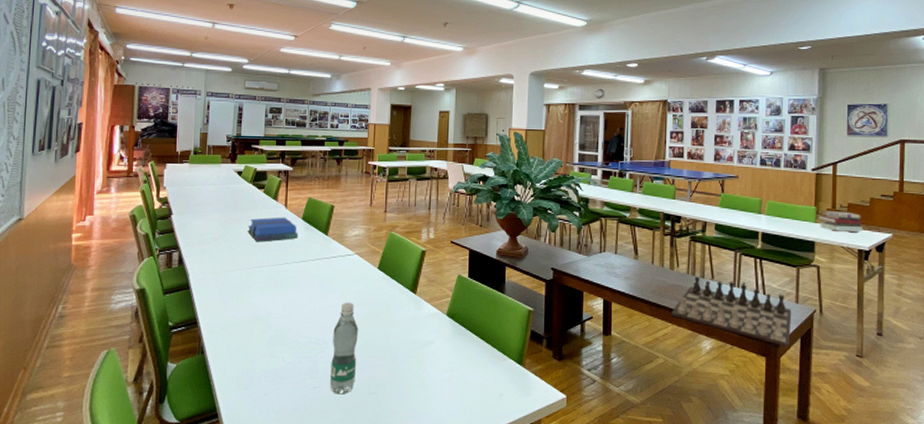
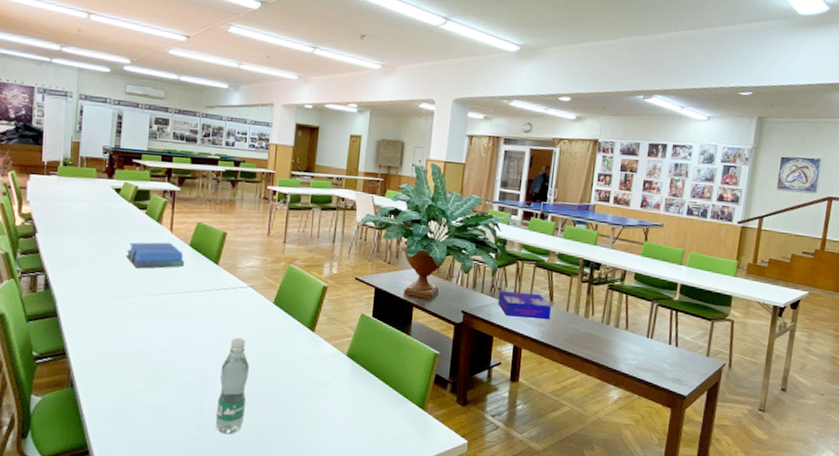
board game: none [585,247,637,273] -> present [498,291,552,320]
chess set: present [670,276,792,347] -> none [581,325,702,399]
books: present [819,211,862,233] -> none [738,265,781,289]

